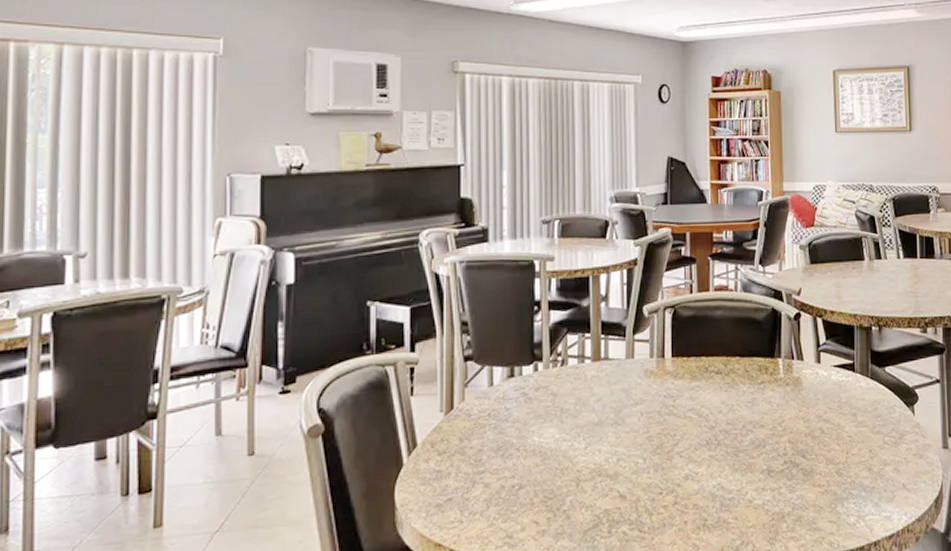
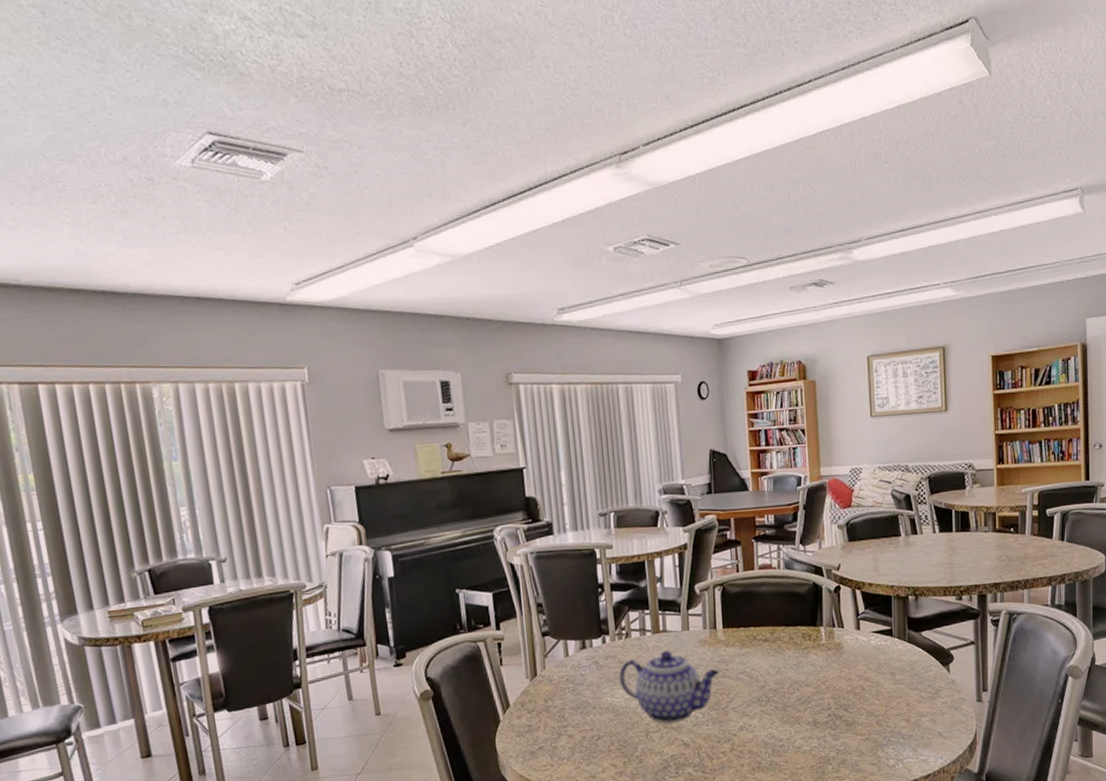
teapot: none [550,380,665,471] -> present [619,649,719,724]

